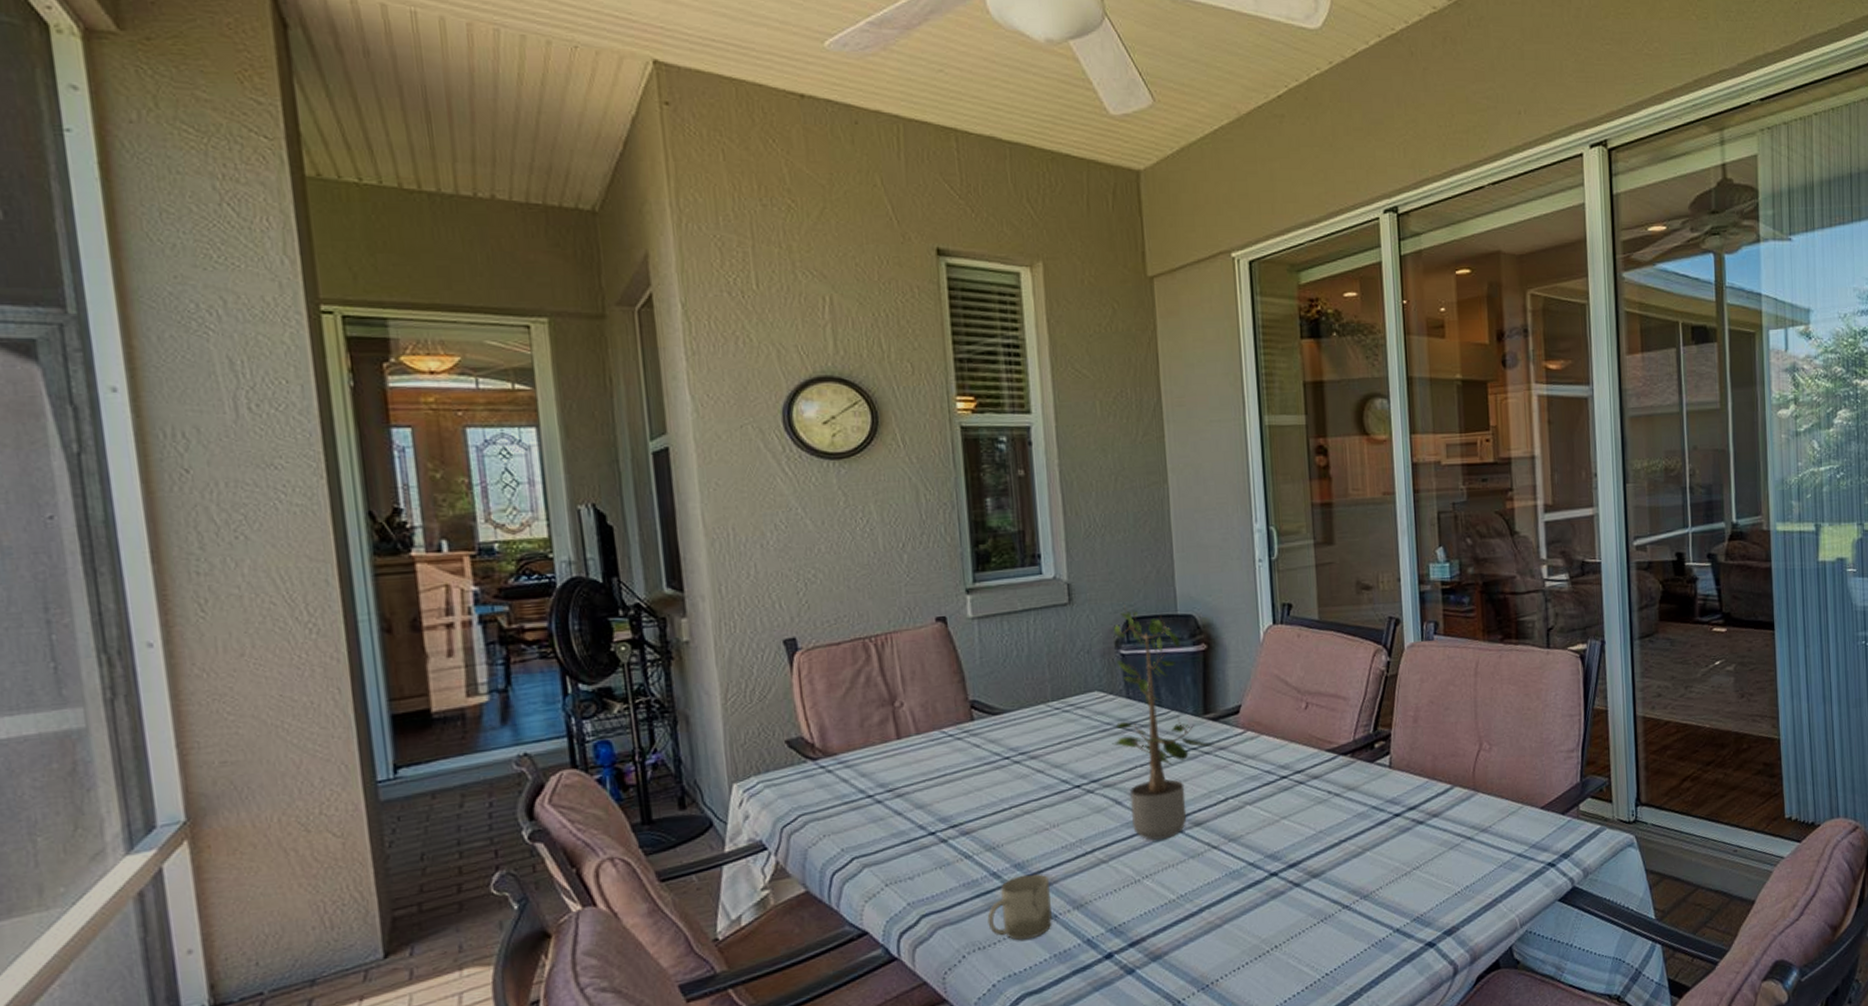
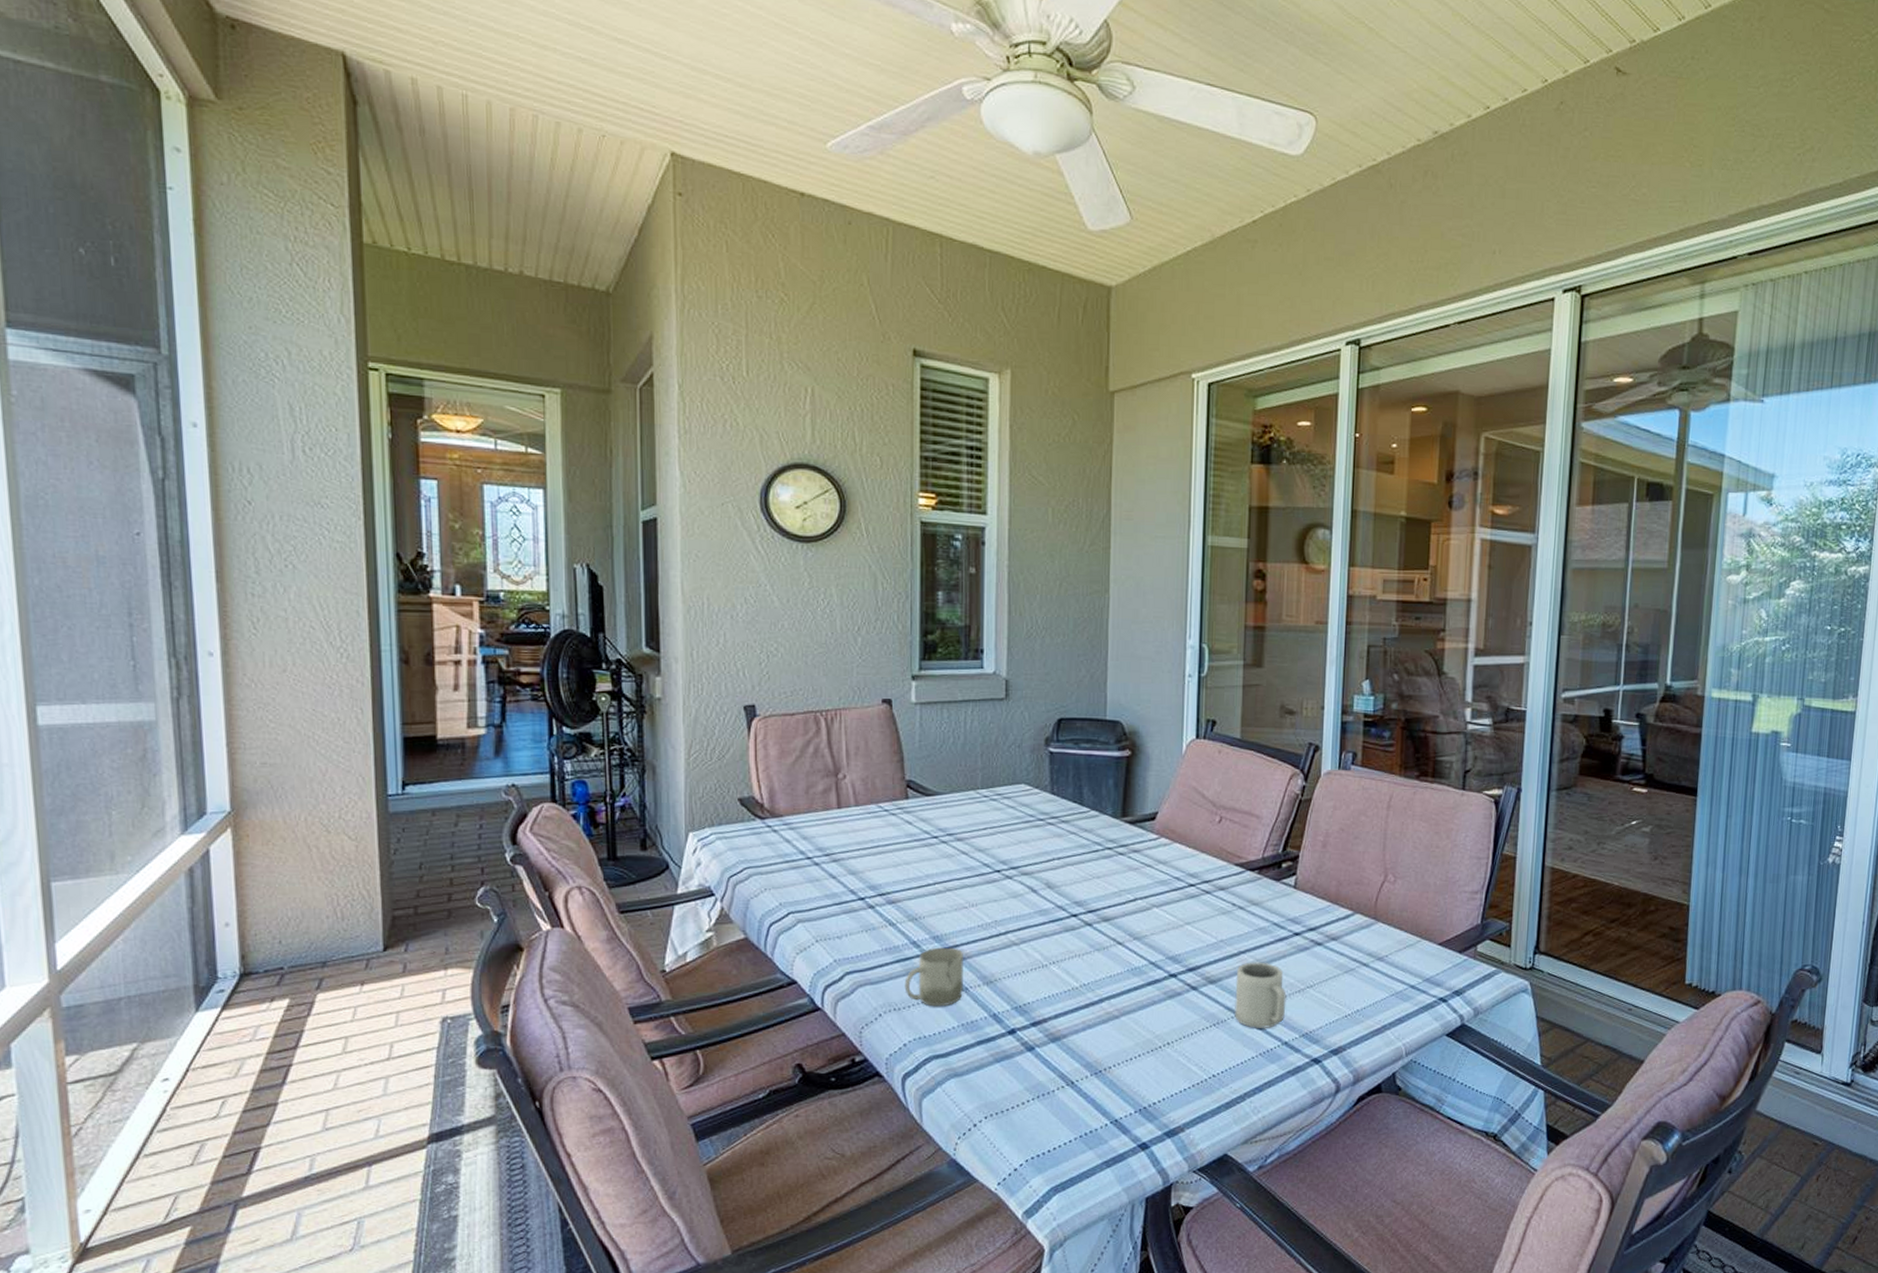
potted plant: present [1112,605,1212,840] -> none [1033,705,1127,929]
cup: none [1339,848,1394,919] -> present [1234,962,1287,1028]

